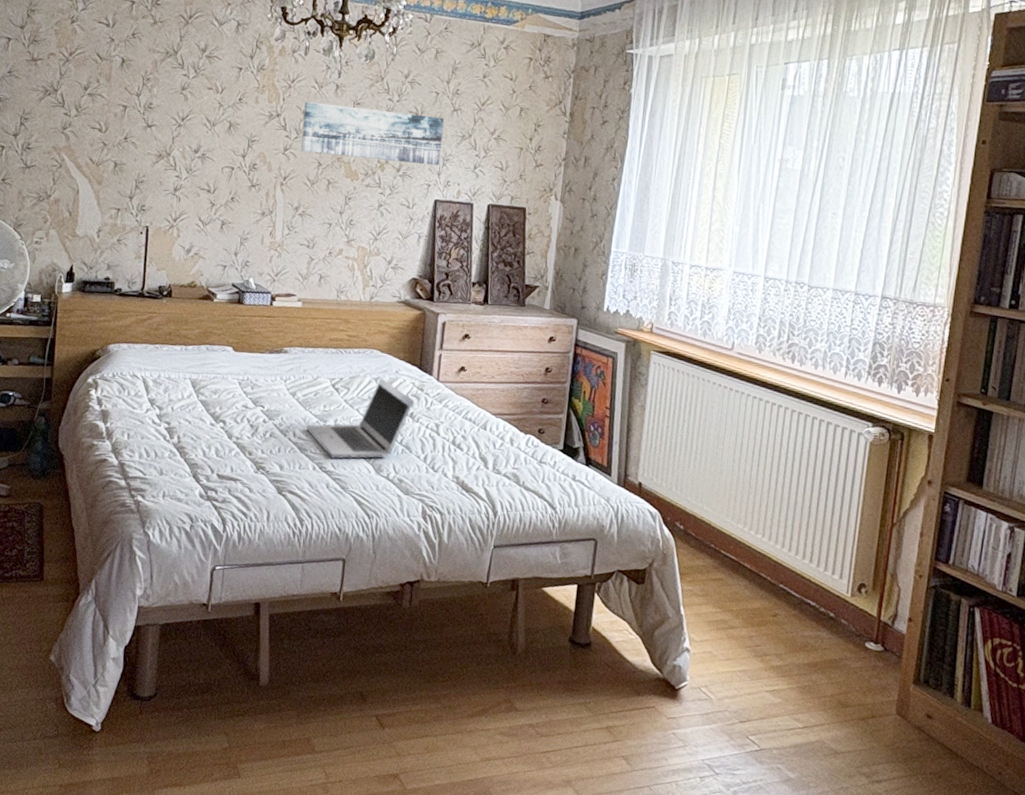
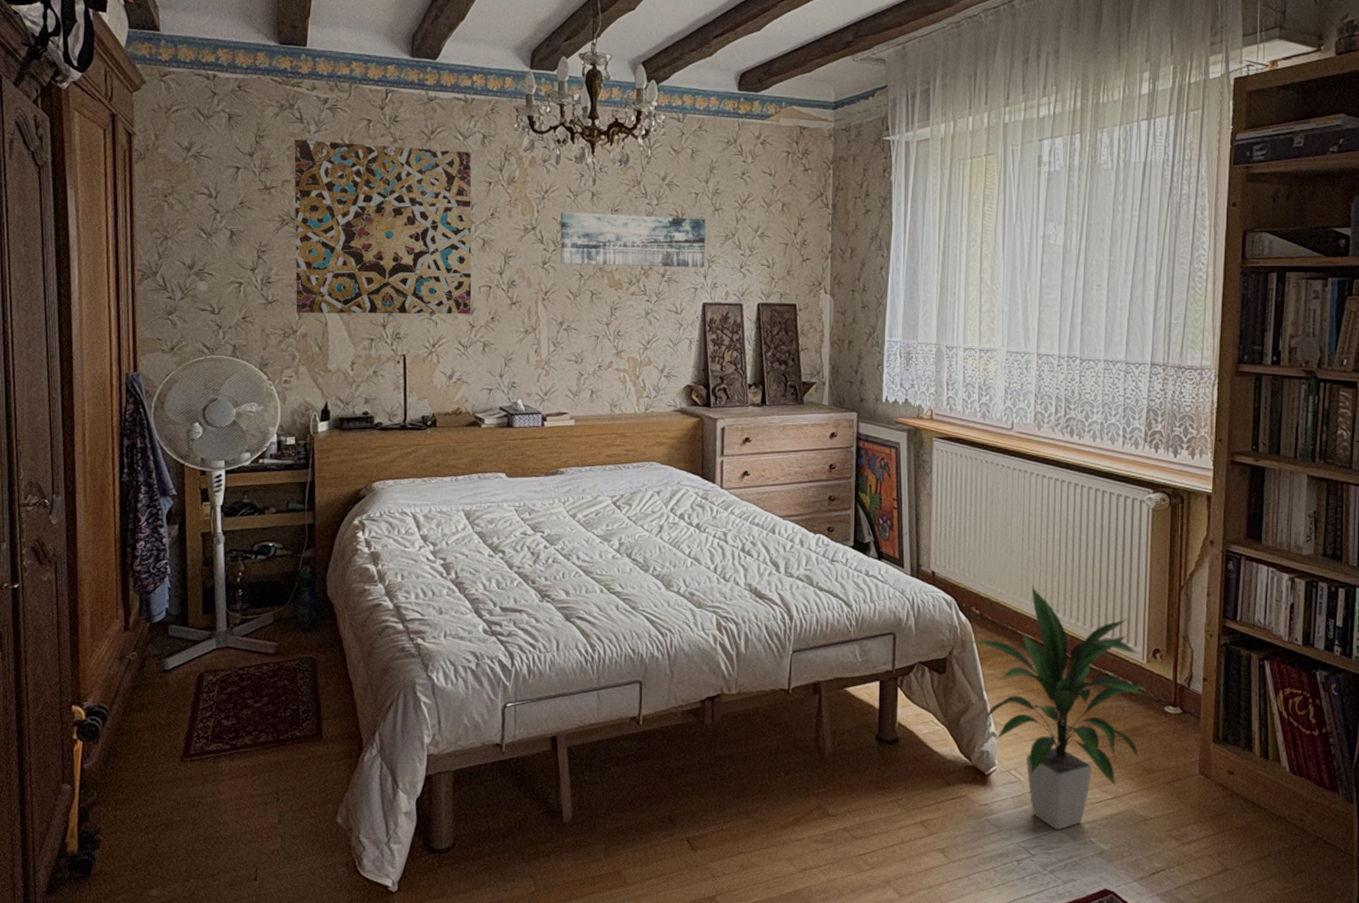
wall art: none [51,16,225,193] -> present [294,140,472,315]
laptop: present [306,378,415,459] -> none [590,490,700,578]
indoor plant: none [669,507,849,753] -> present [968,586,1147,830]

